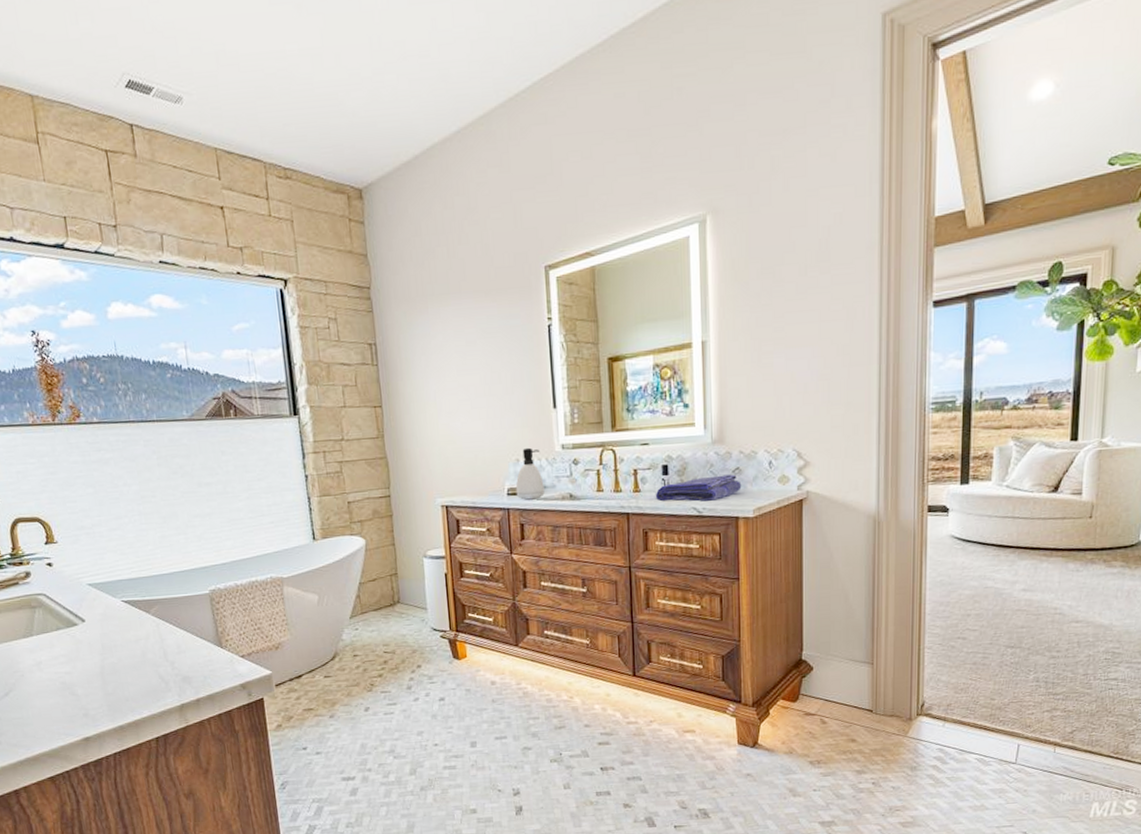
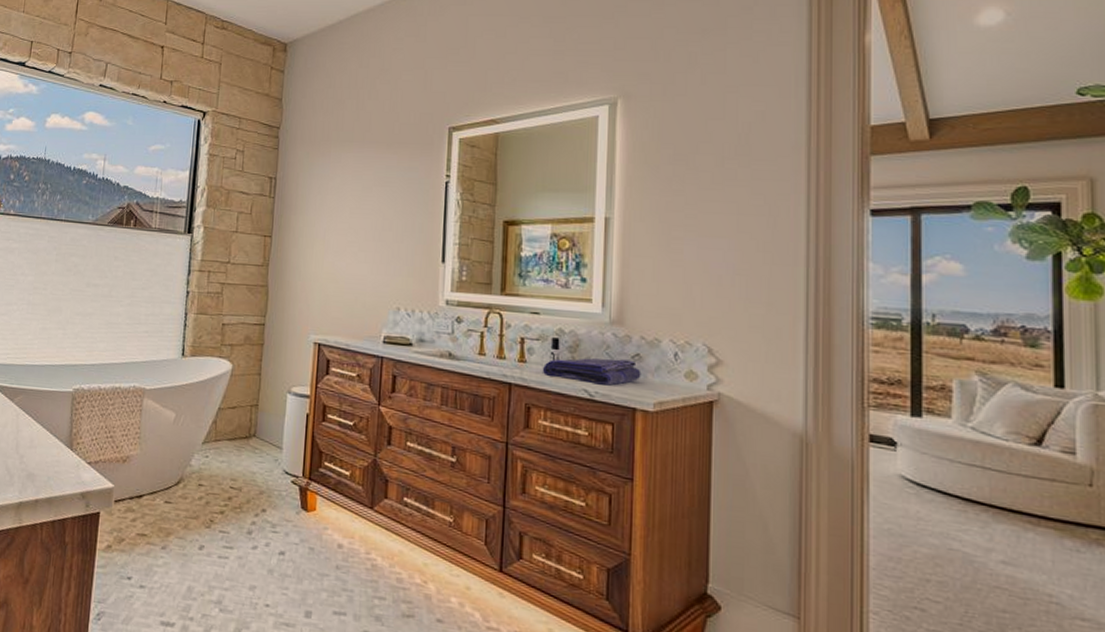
soap dispenser: present [515,447,545,501] -> none [392,297,423,353]

